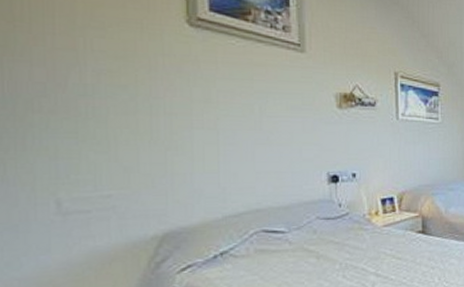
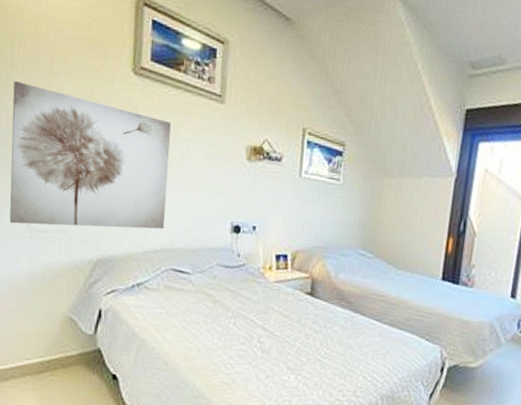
wall art: none [18,38,248,209] -> present [9,80,171,230]

